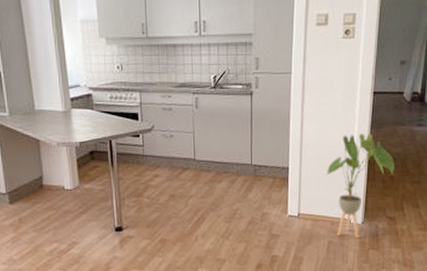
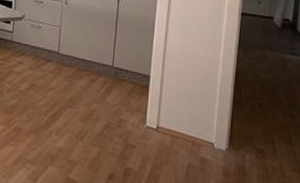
house plant: present [326,133,394,239] -> none [189,52,263,167]

